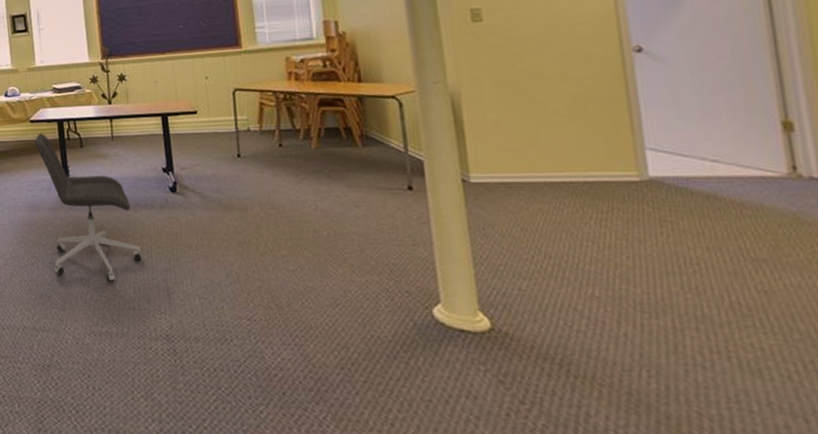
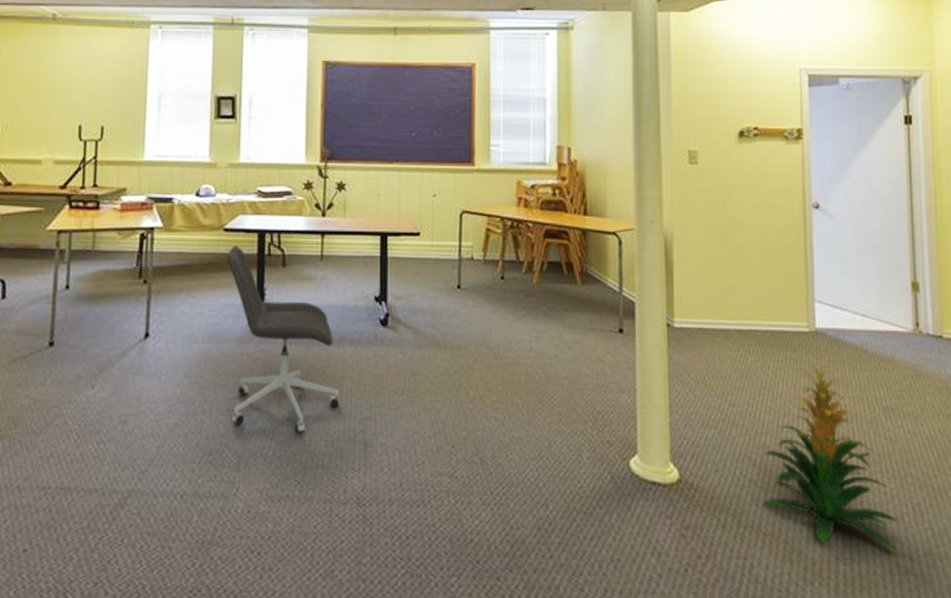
indoor plant: none [592,215,786,414] -> present [763,365,899,553]

